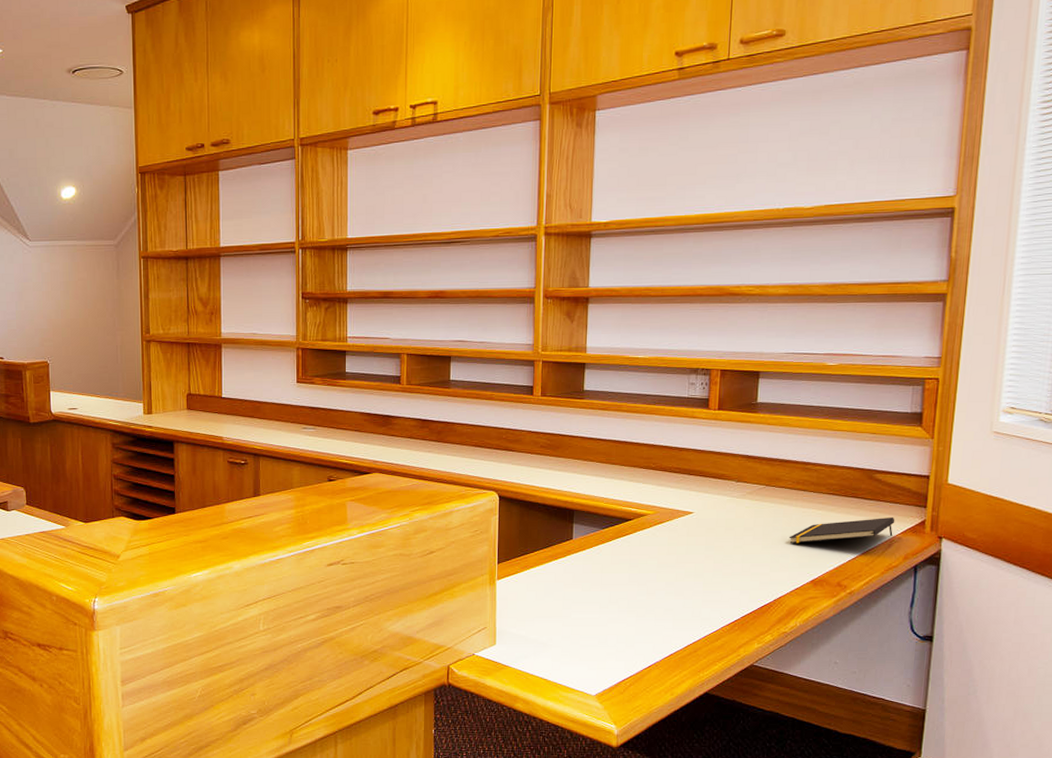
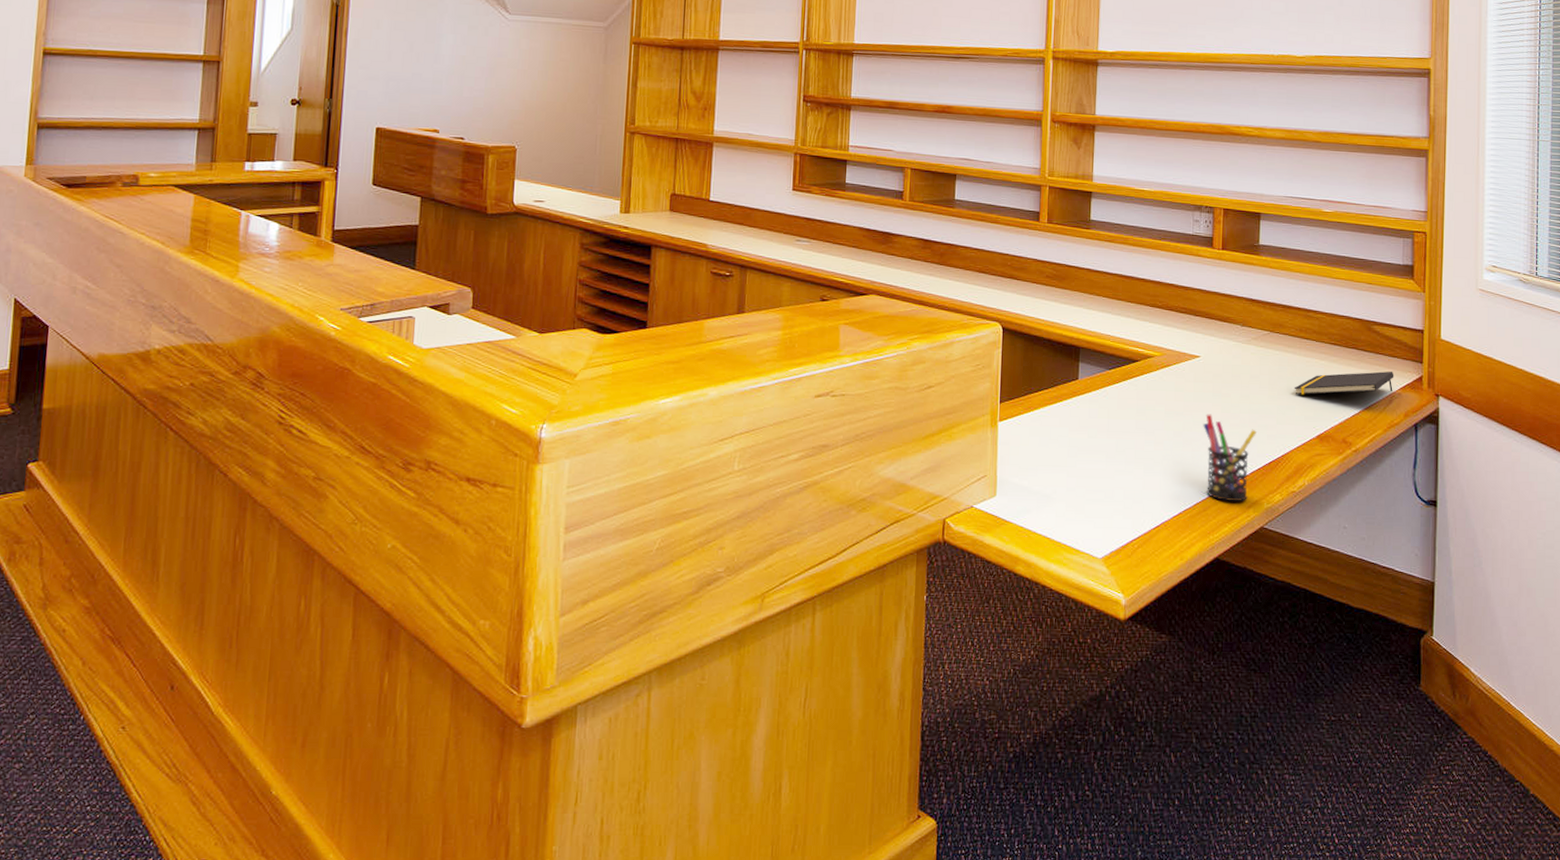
pen holder: none [695,565,750,643] -> present [1203,414,1258,502]

